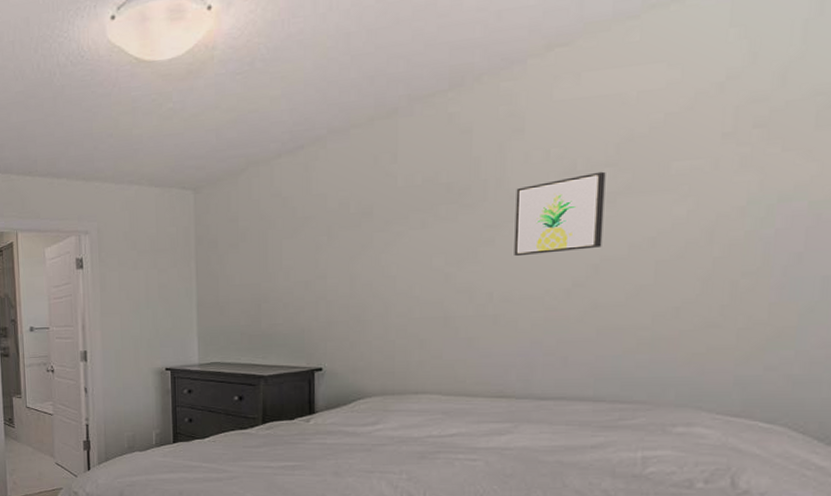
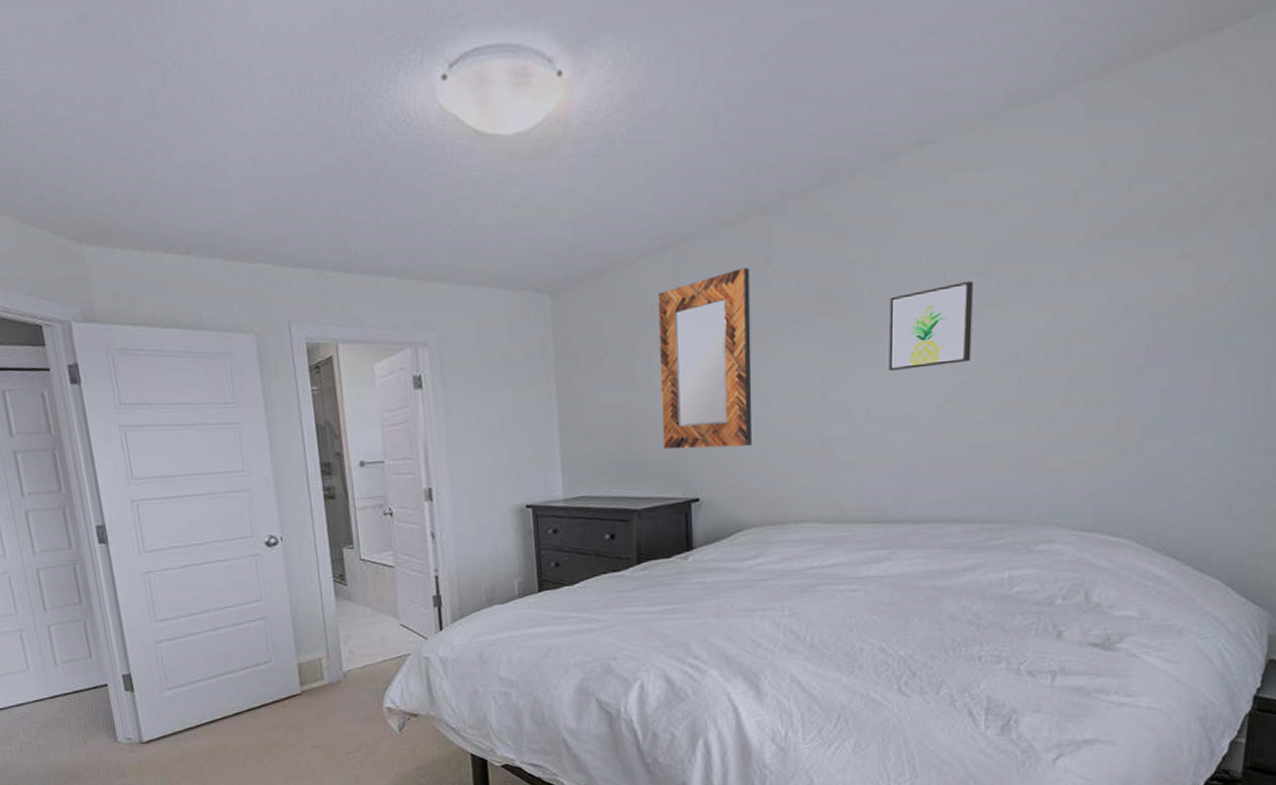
home mirror: none [289,164,377,324] -> present [657,267,753,450]

